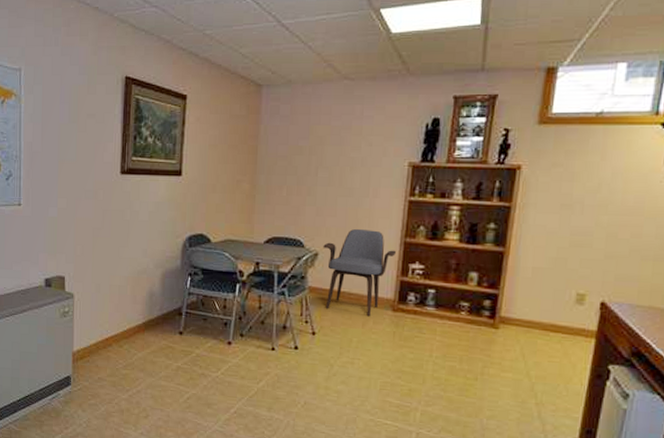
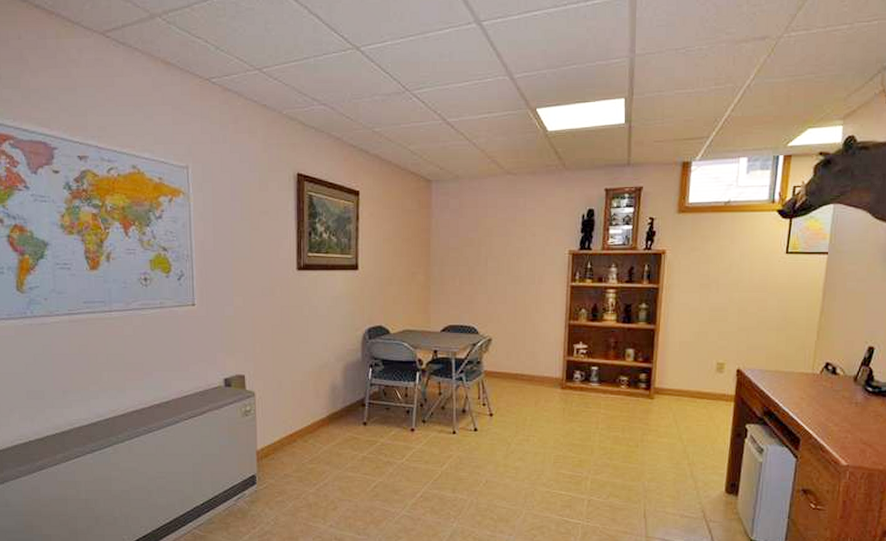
armchair: present [323,229,396,317] -> none [496,315,561,396]

